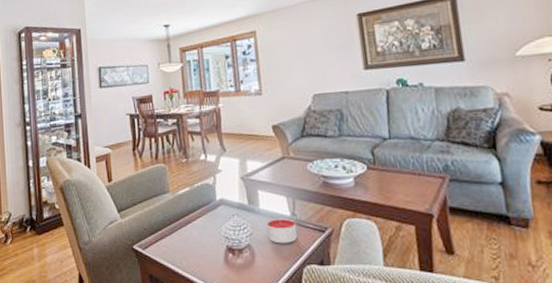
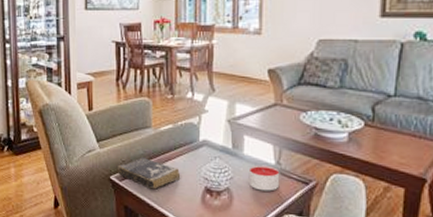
book: none [140,223,202,255] -> present [118,157,181,189]

